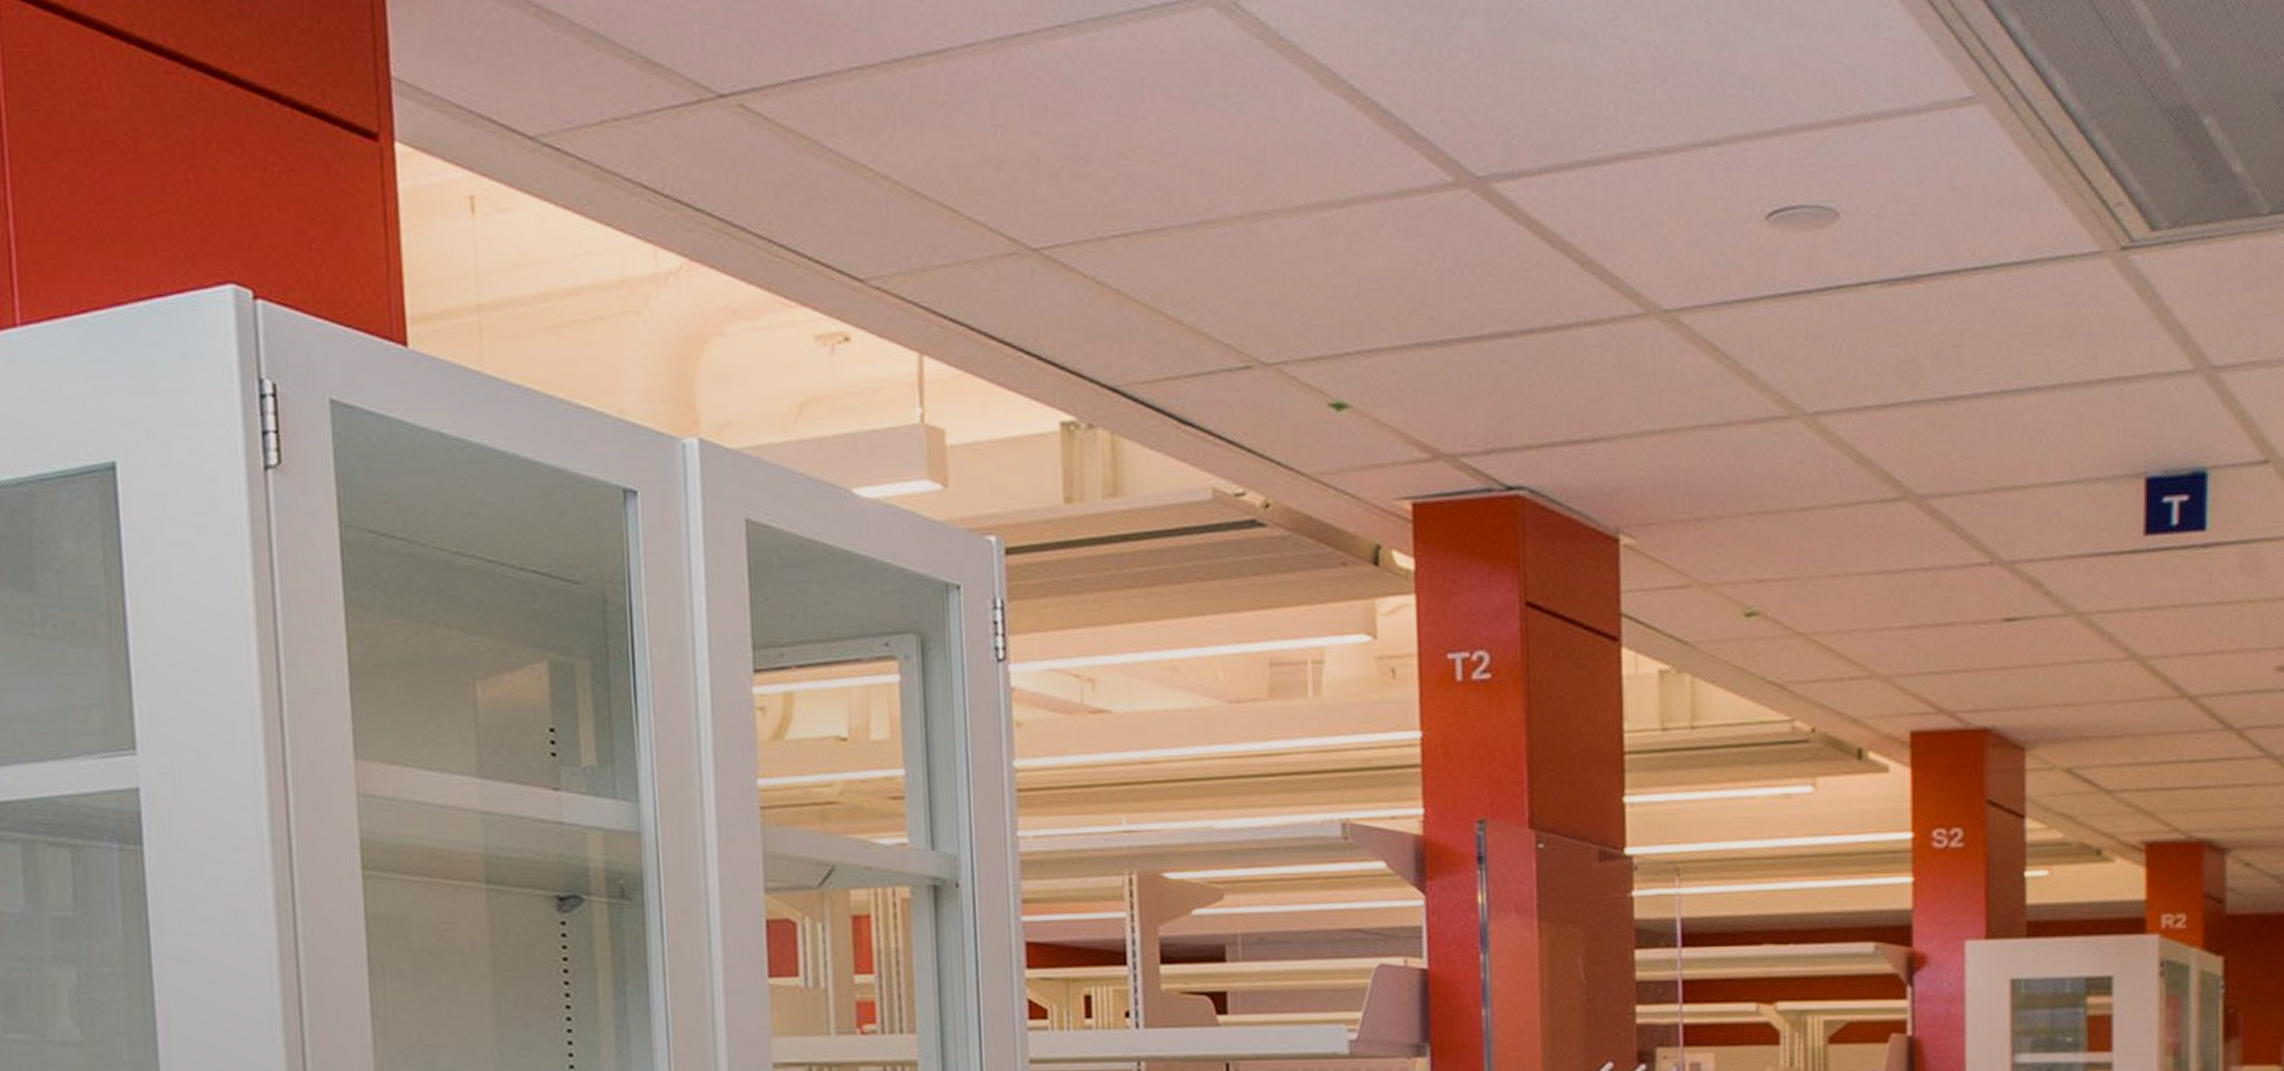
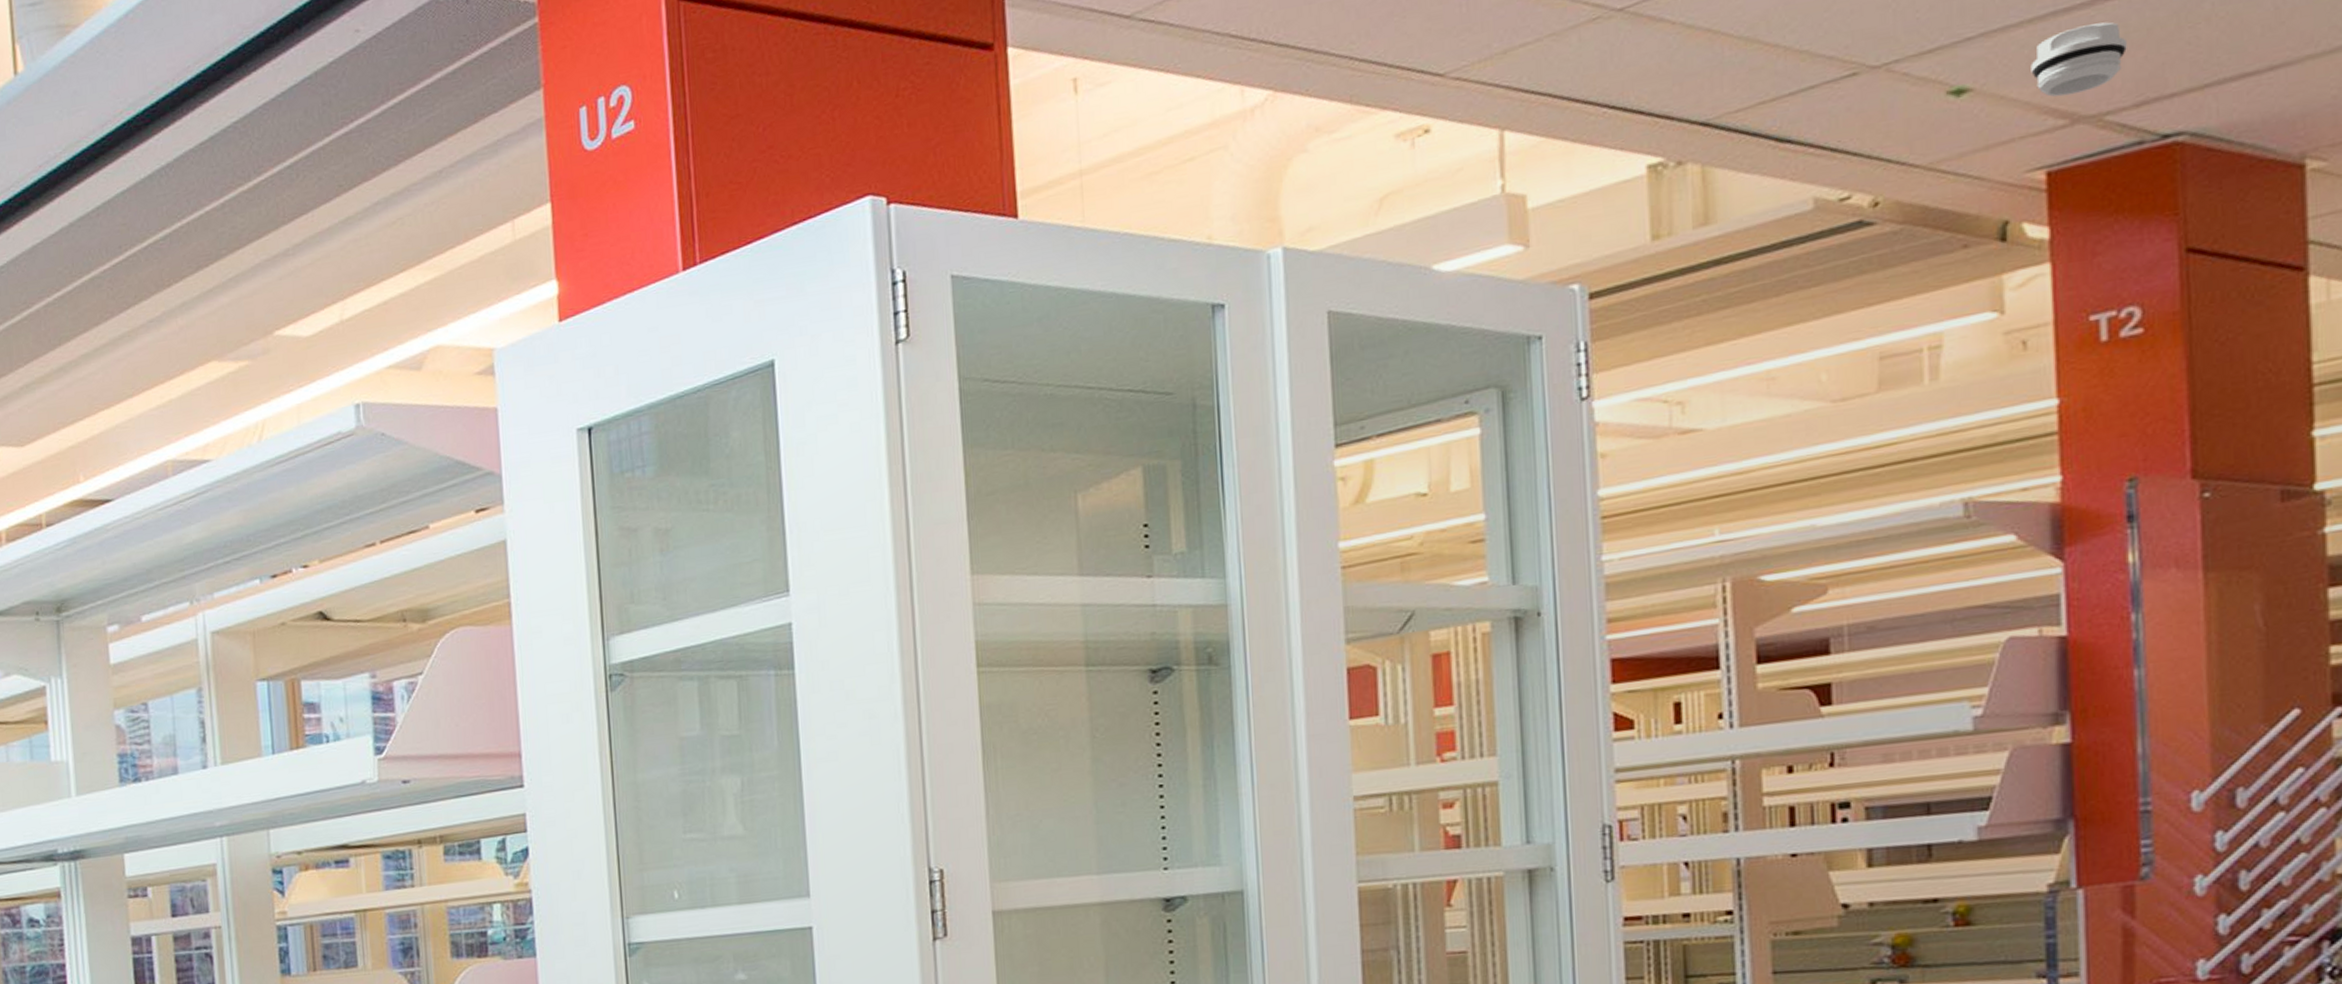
smoke detector: none [1399,363,1479,431] -> present [2031,22,2127,97]

